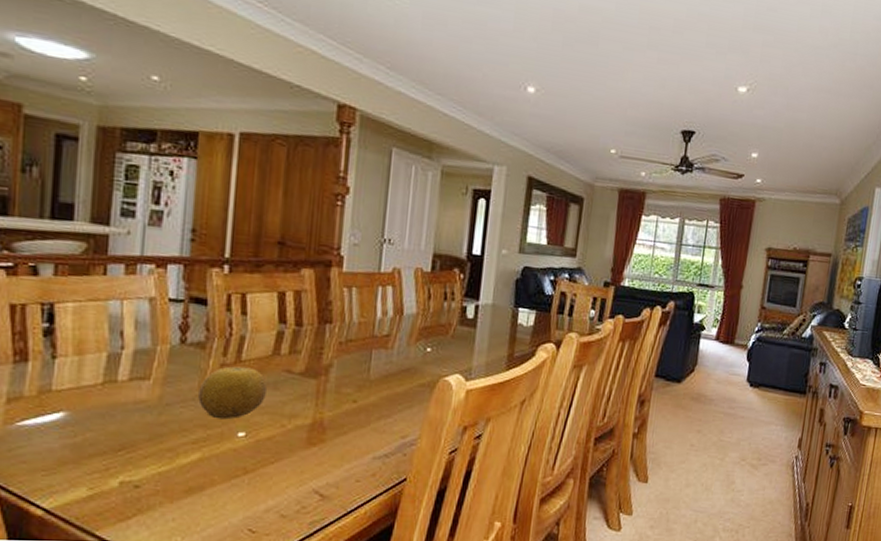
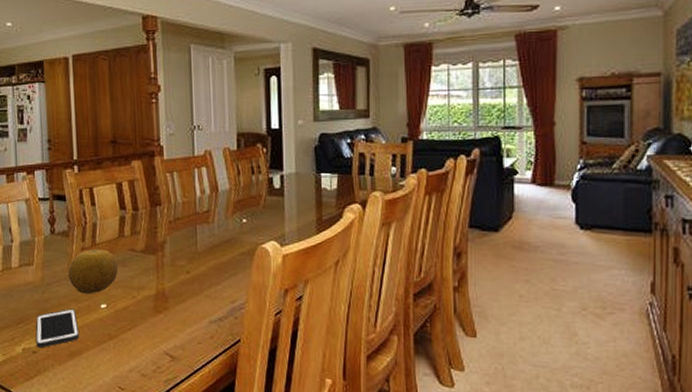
cell phone: none [140,435,205,482] -> present [35,309,80,348]

